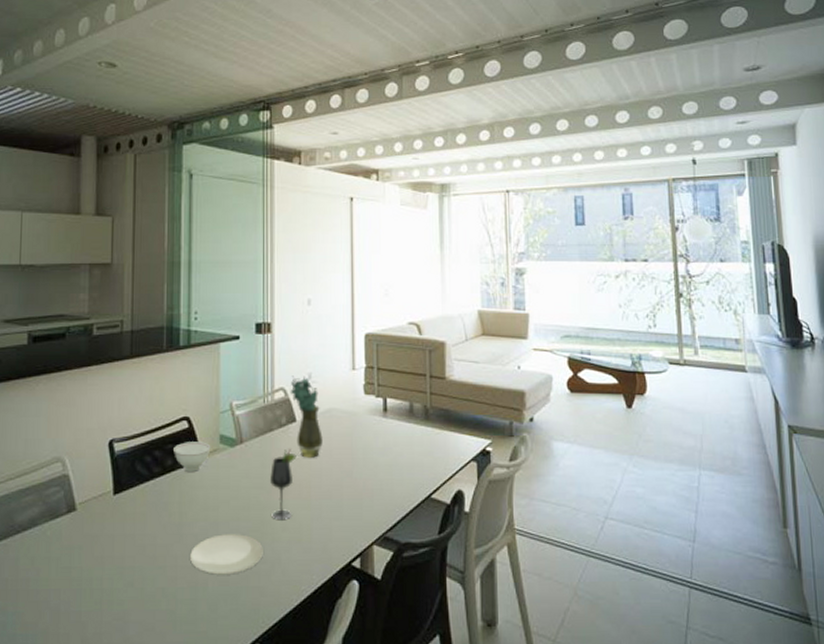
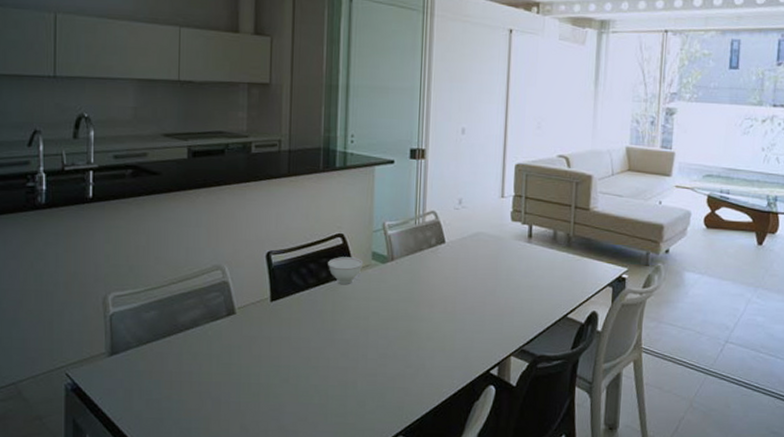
plate: present [190,534,263,575] -> none [341,341,409,376]
wine glass: present [270,448,297,519] -> none [418,267,444,330]
vase: present [290,375,323,458] -> none [440,200,470,277]

